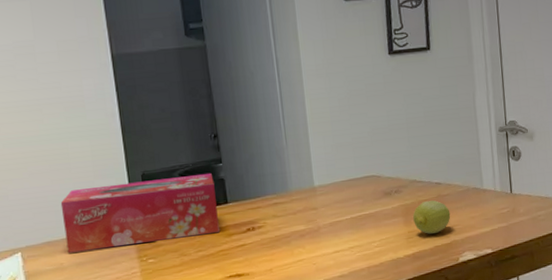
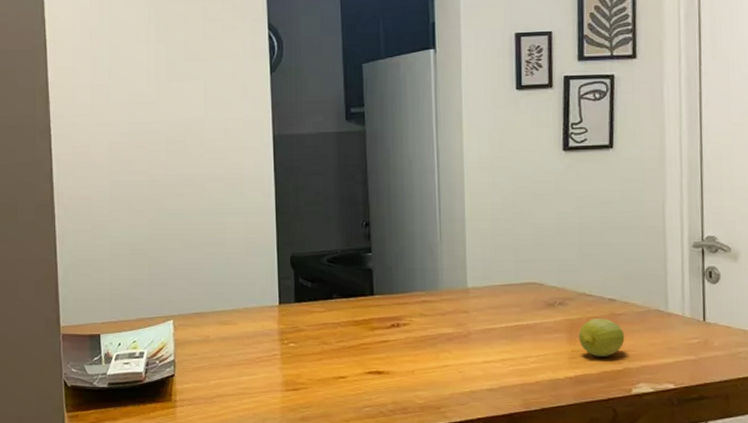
tissue box: present [60,172,219,253] -> none [213,261,363,327]

